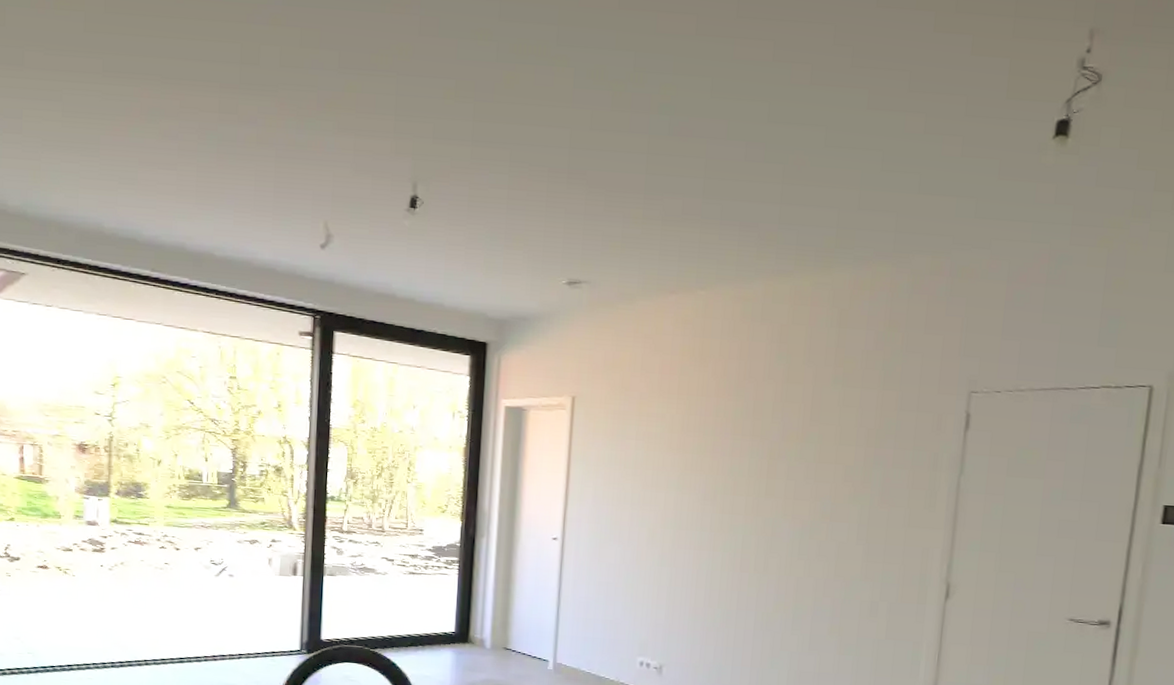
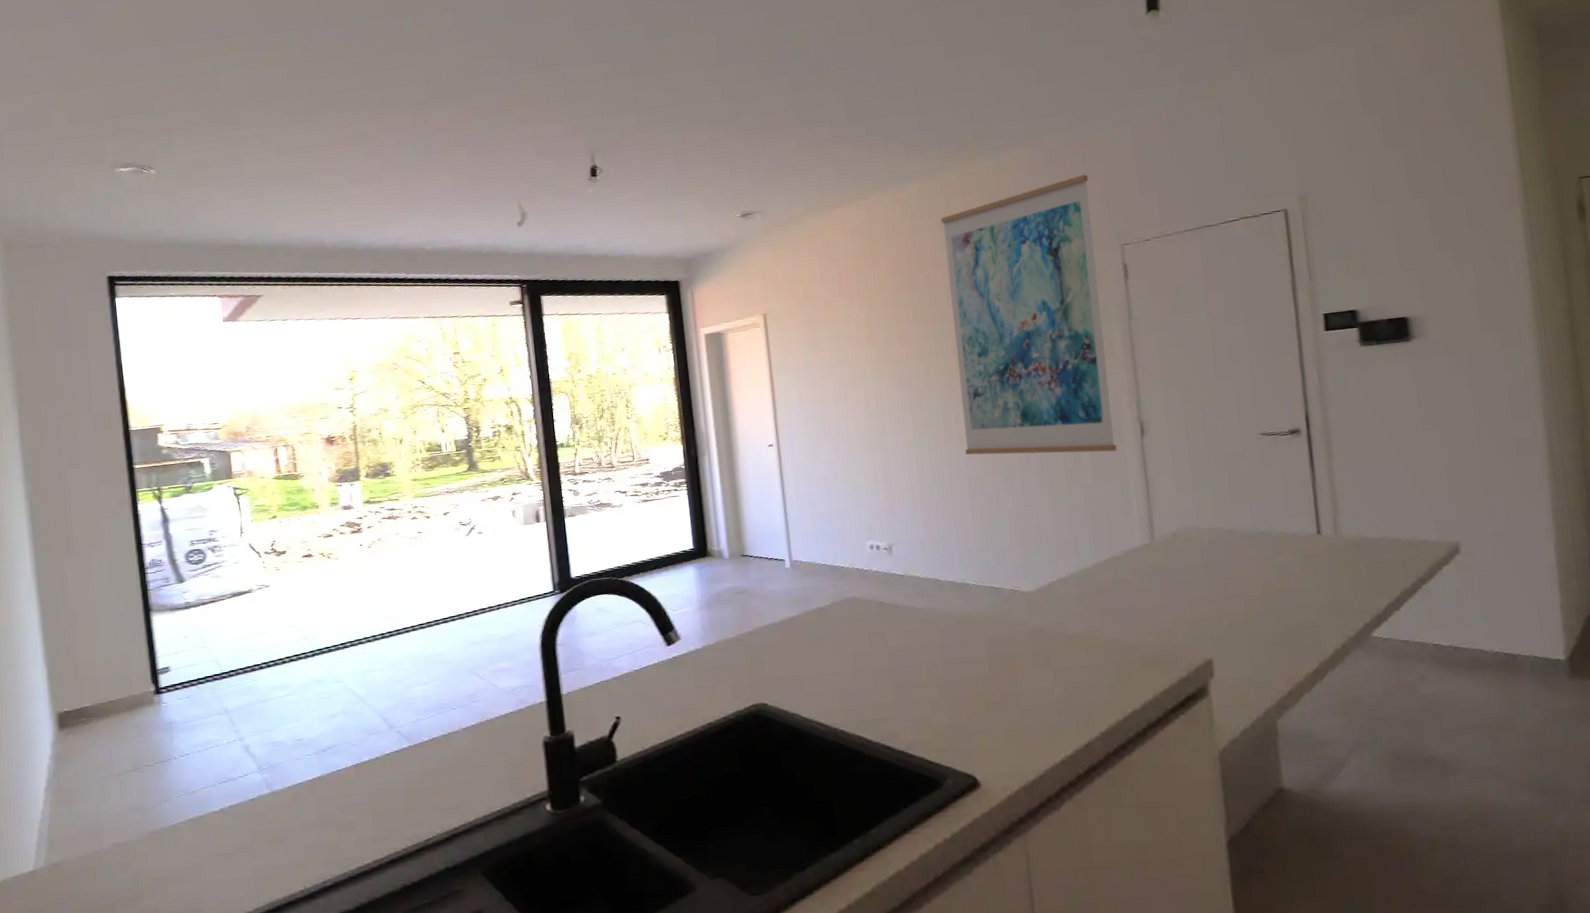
wall art: none [758,306,951,610] -> present [941,174,1118,455]

